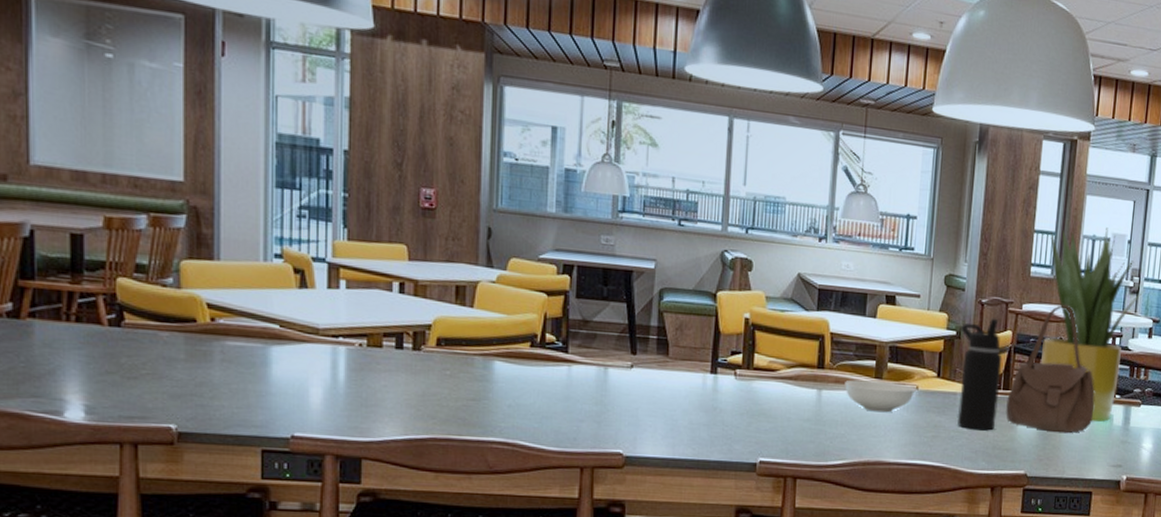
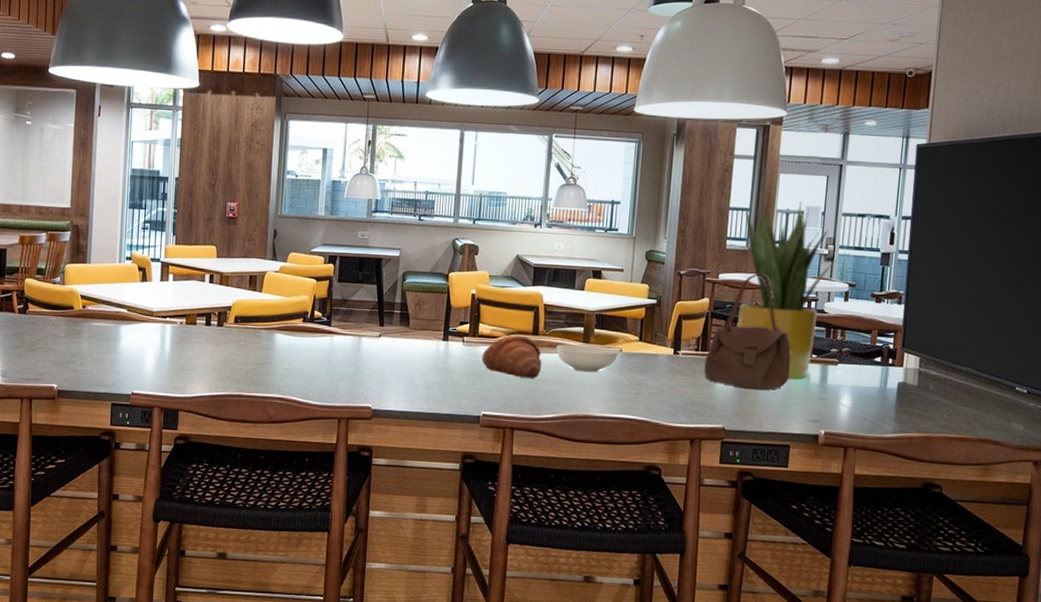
croissant: none [757,368,829,419] -> present [481,335,542,379]
water bottle: present [957,318,1003,431] -> none [658,287,700,388]

